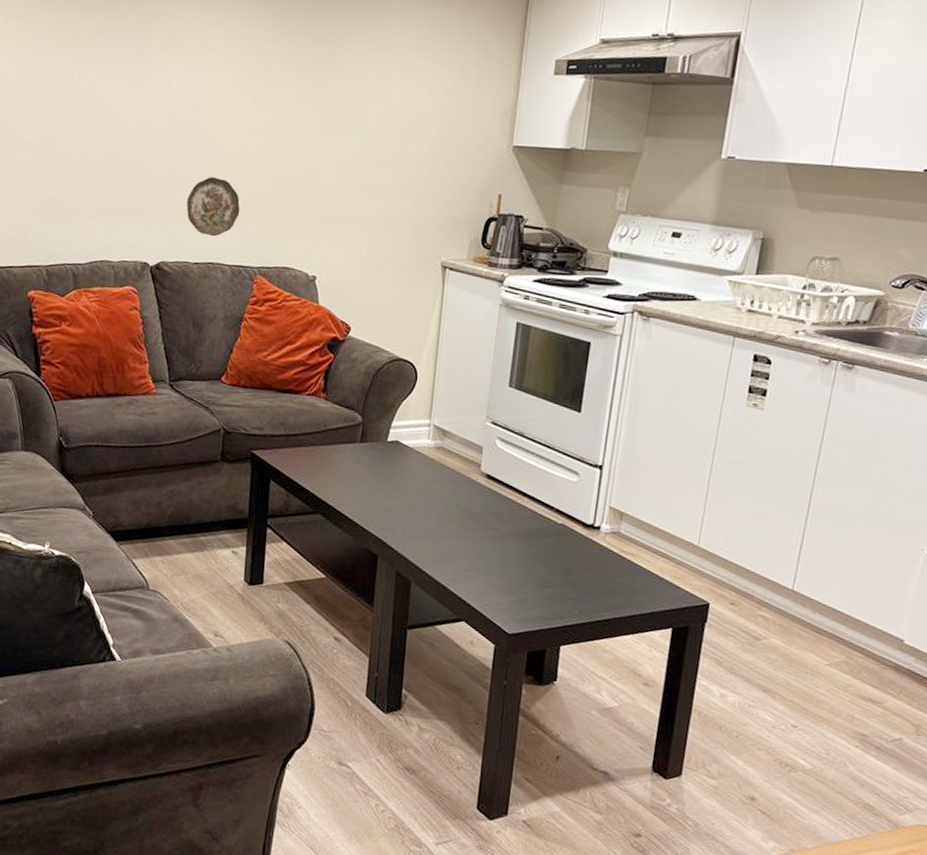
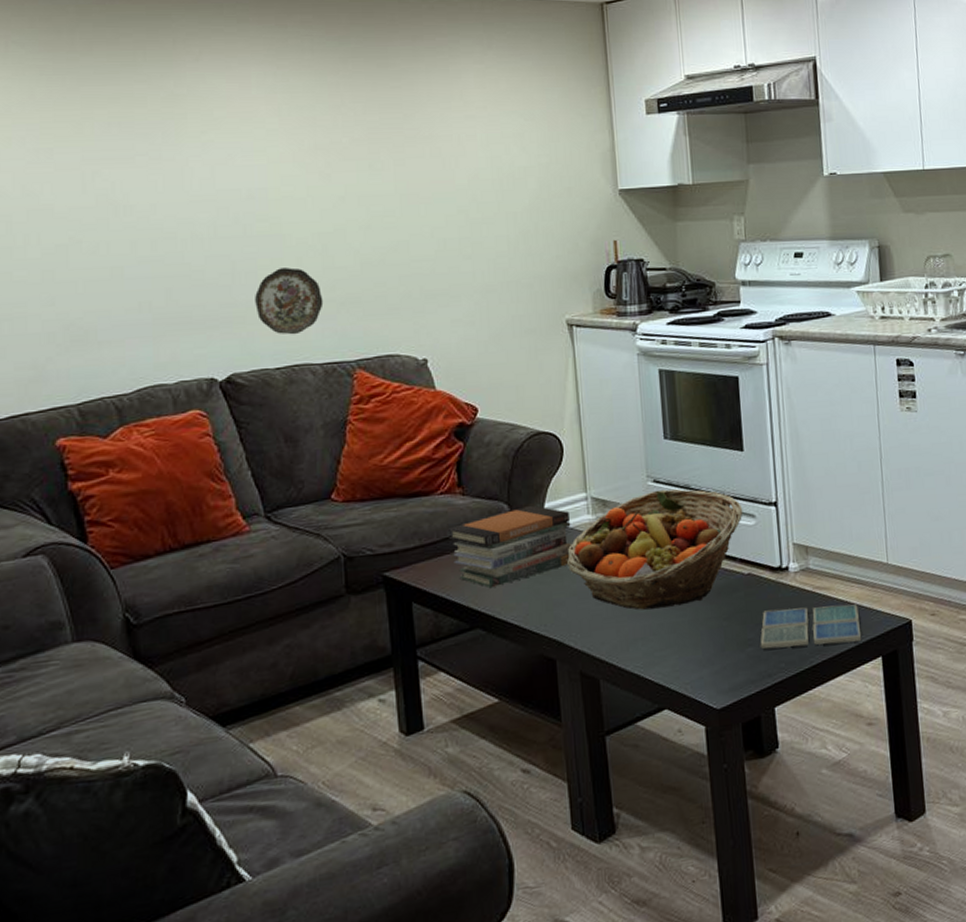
book stack: none [308,420,412,484] -> present [449,505,572,589]
fruit basket: none [401,431,569,537] -> present [566,489,743,610]
drink coaster: none [558,560,659,609] -> present [760,604,862,649]

